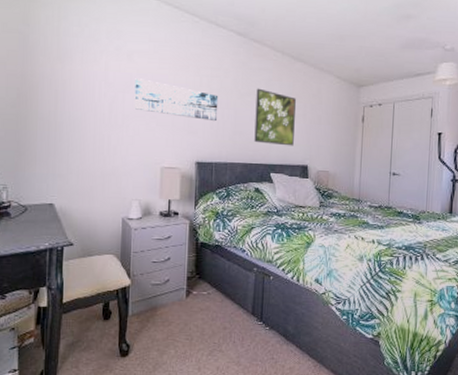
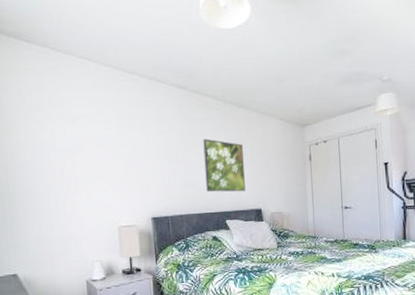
wall art: present [134,78,219,122] -> none [82,142,168,176]

